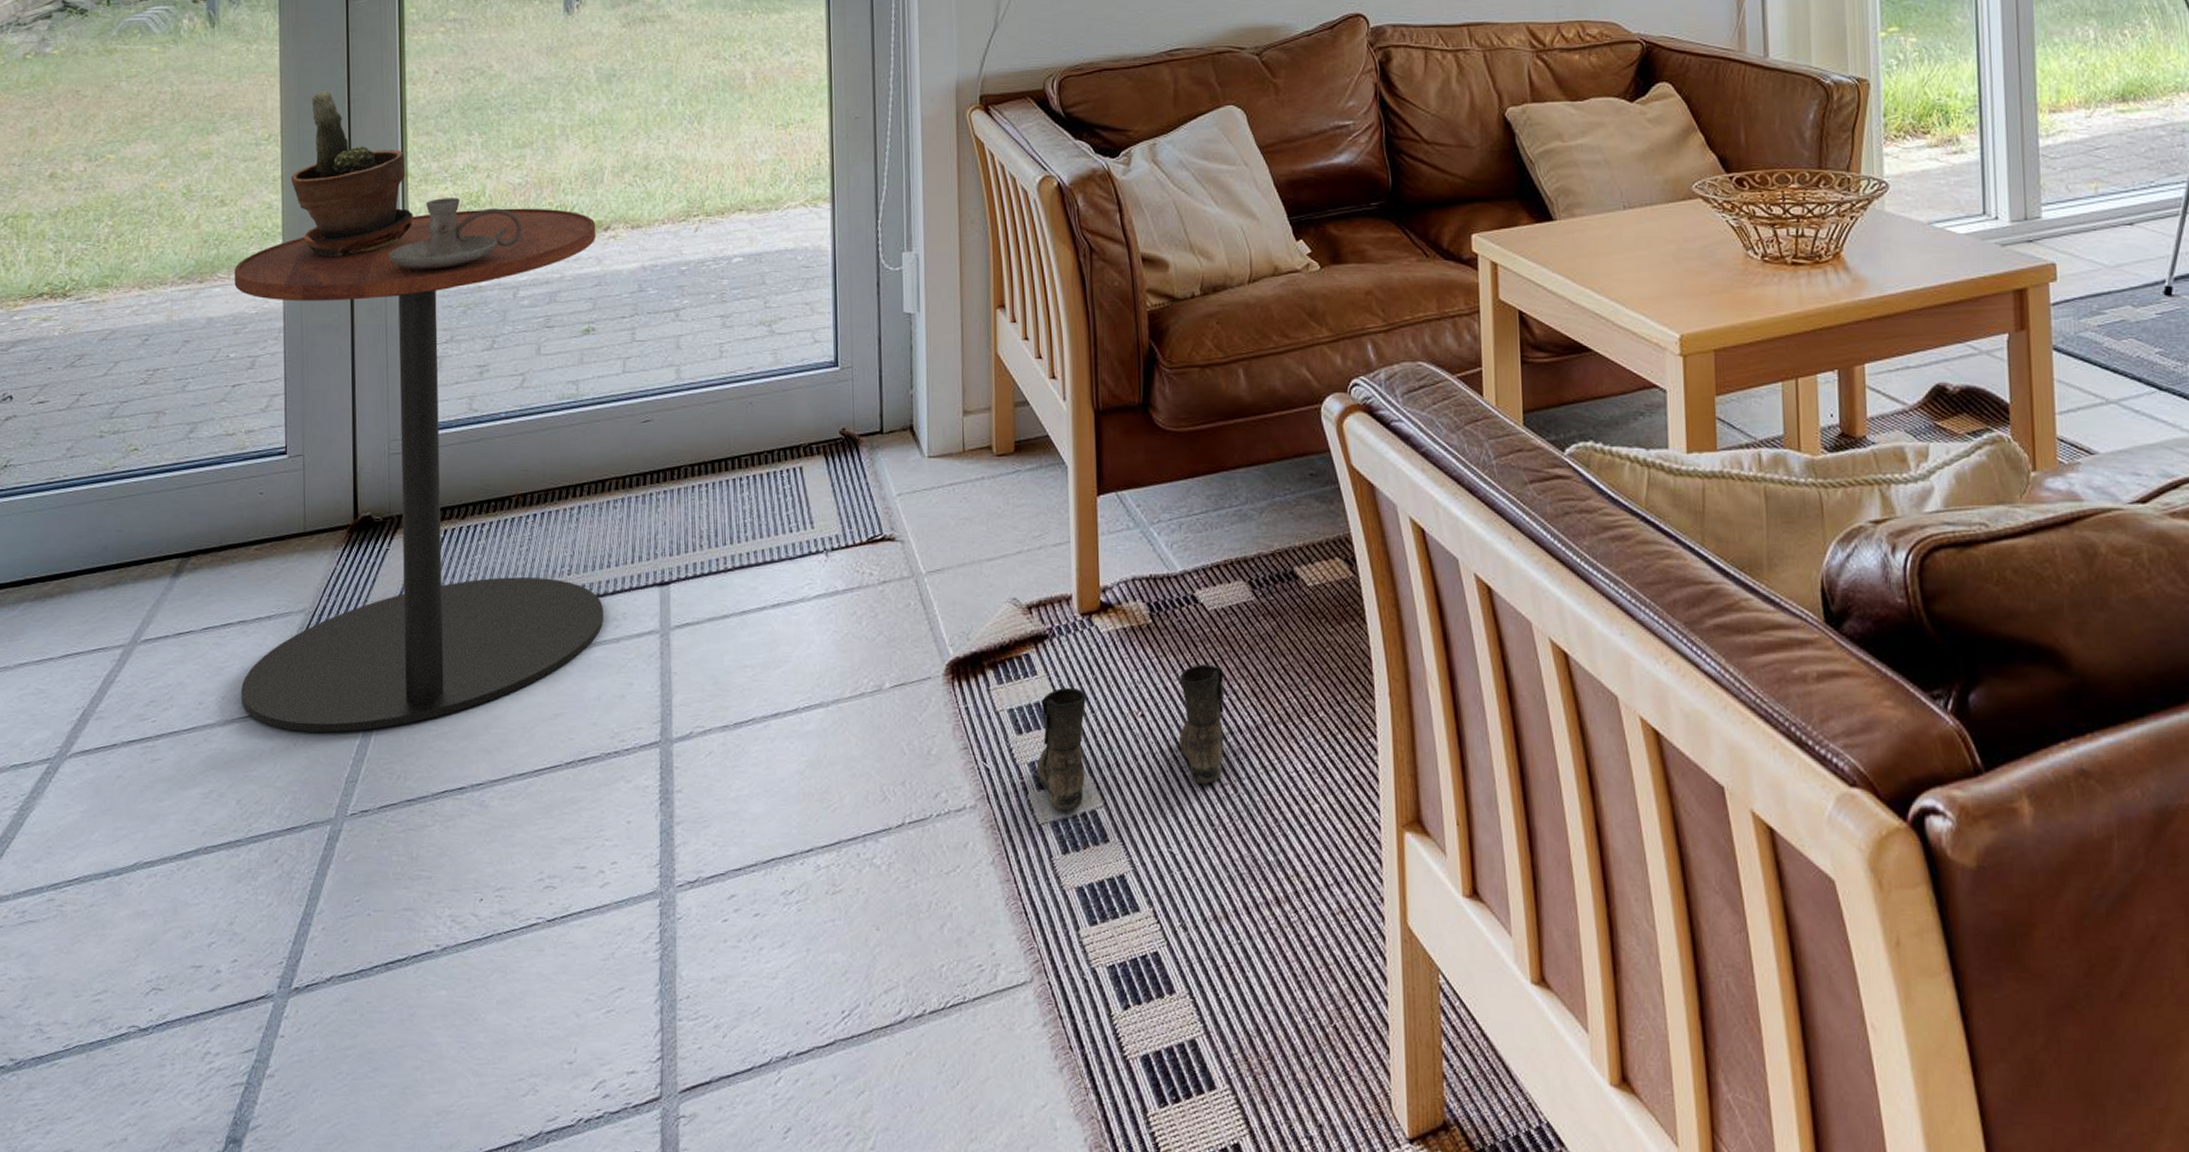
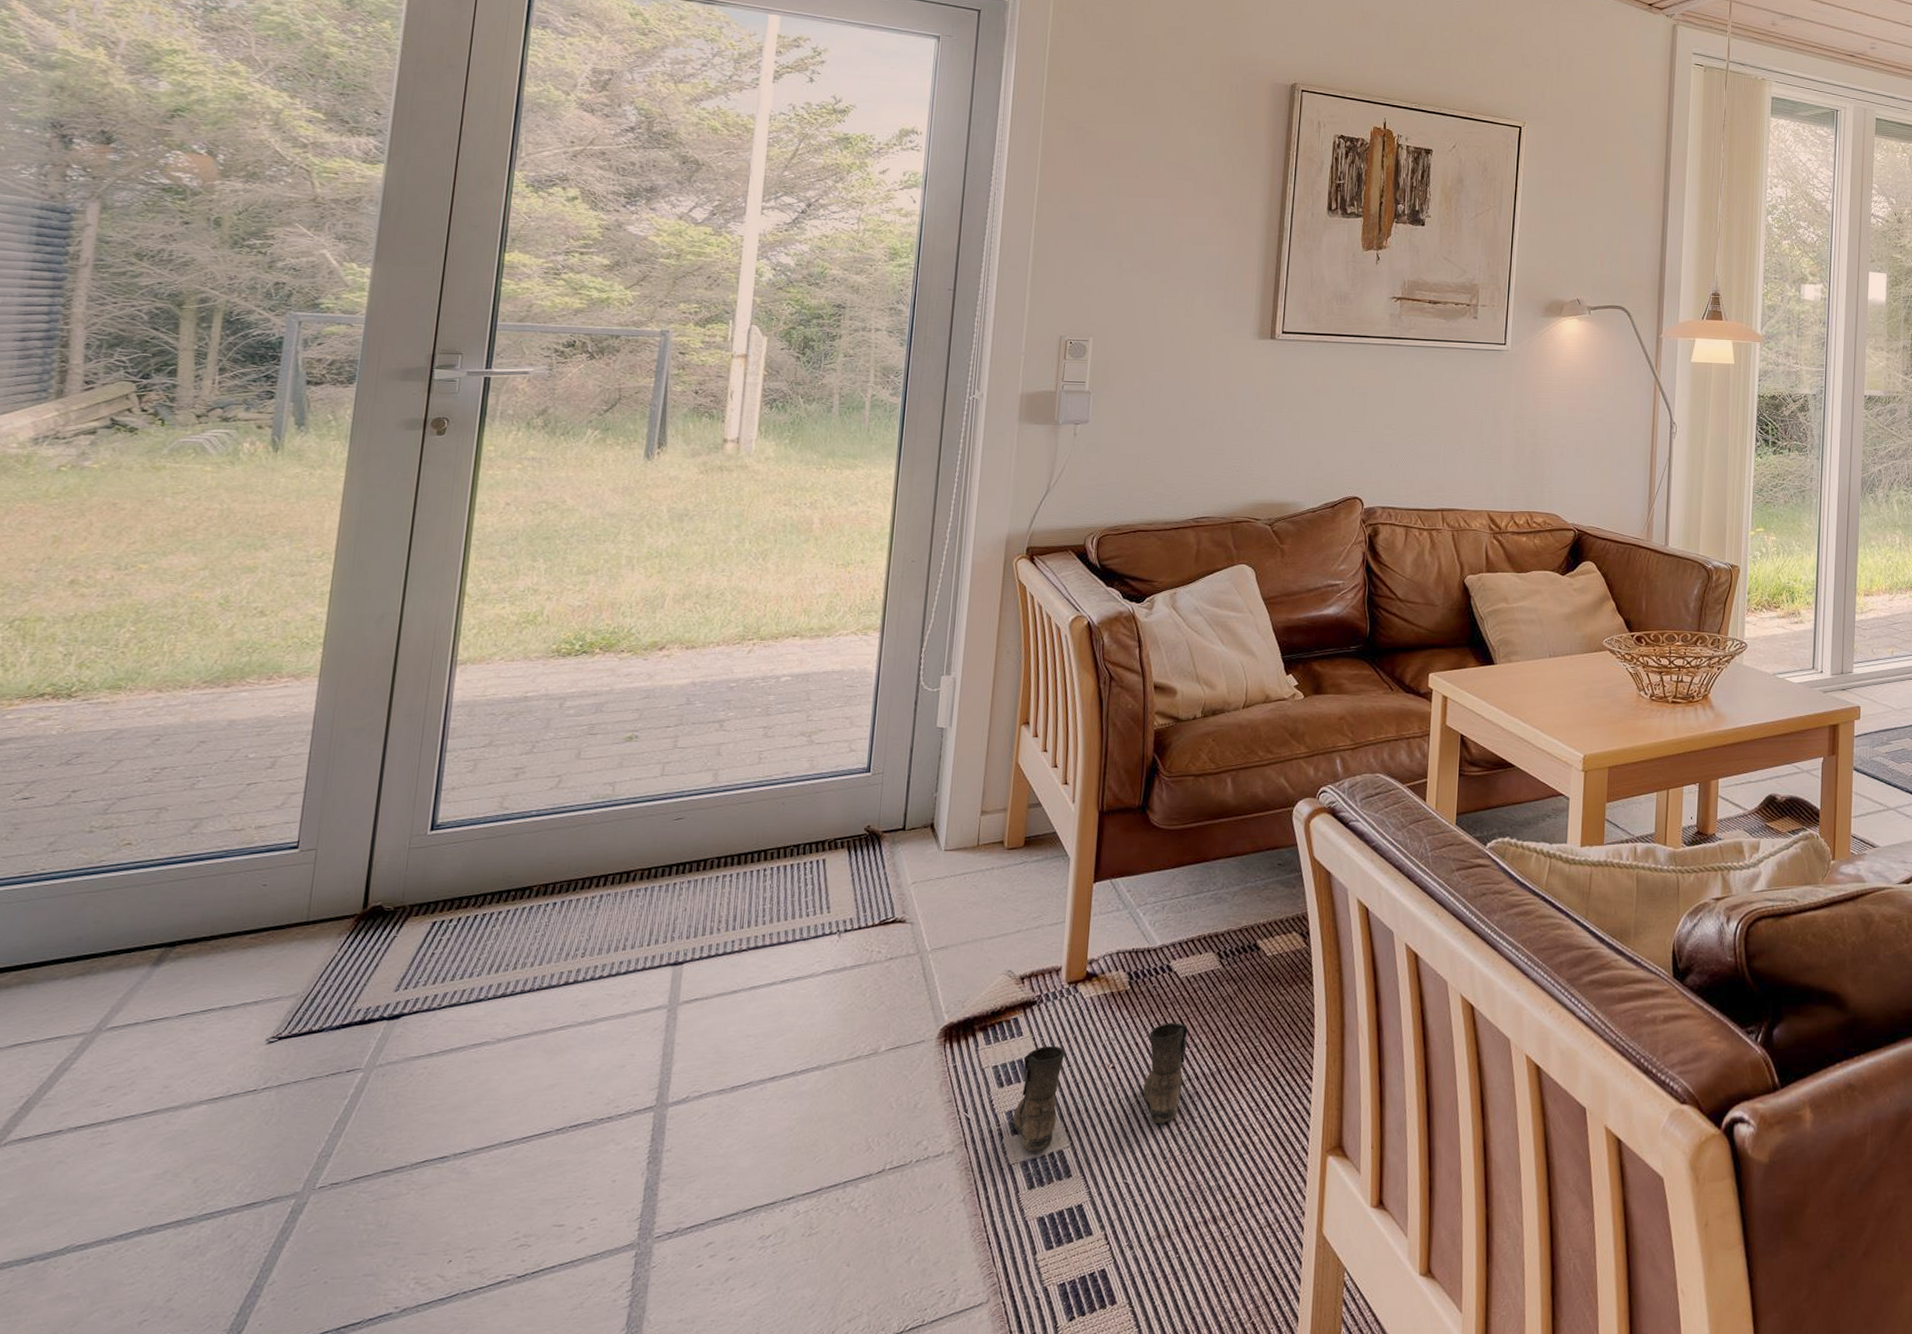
side table: present [234,208,603,733] -> none [213,627,652,1111]
potted plant: present [290,91,413,258] -> none [340,516,466,667]
candle holder: present [388,198,523,269] -> none [434,616,577,680]

